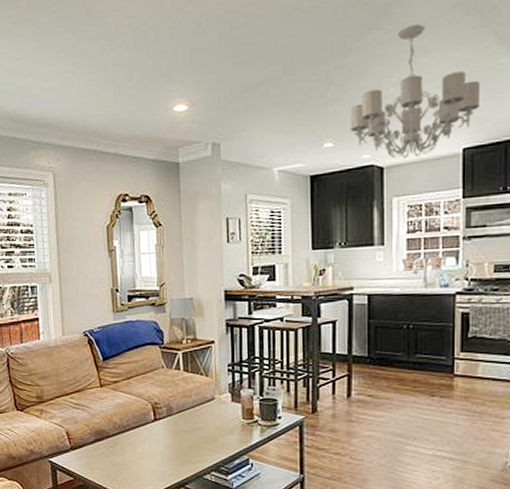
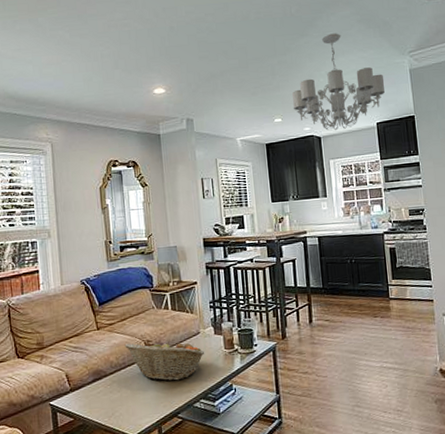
fruit basket: none [130,403,220,449] -> present [125,339,205,381]

